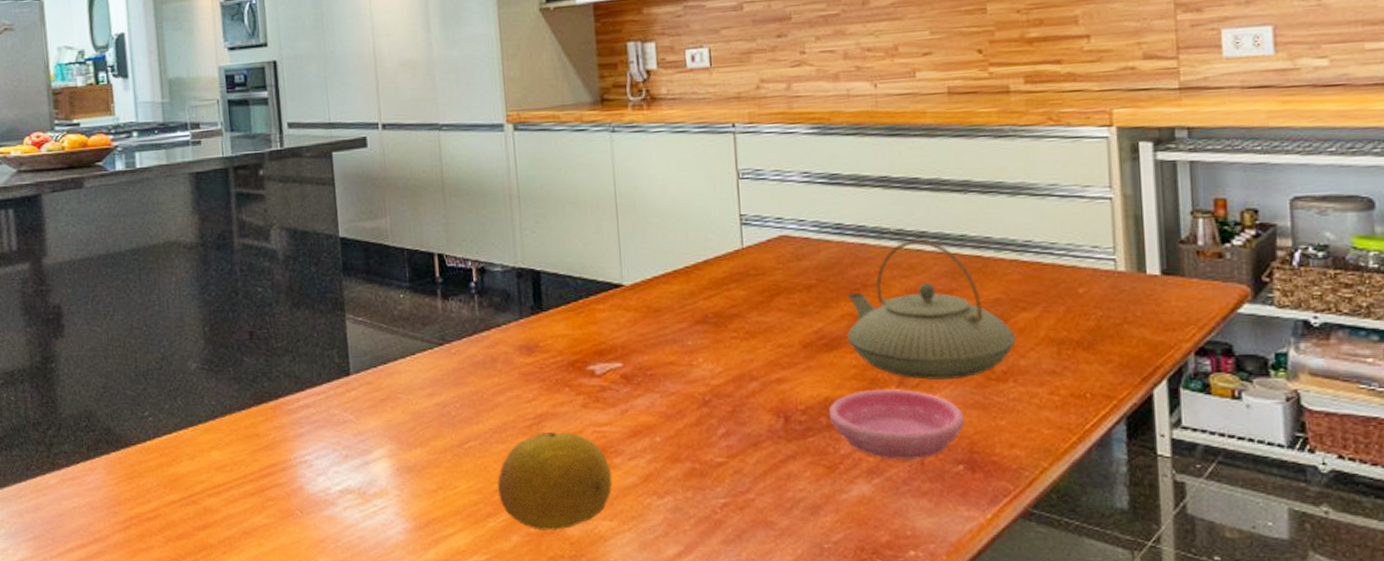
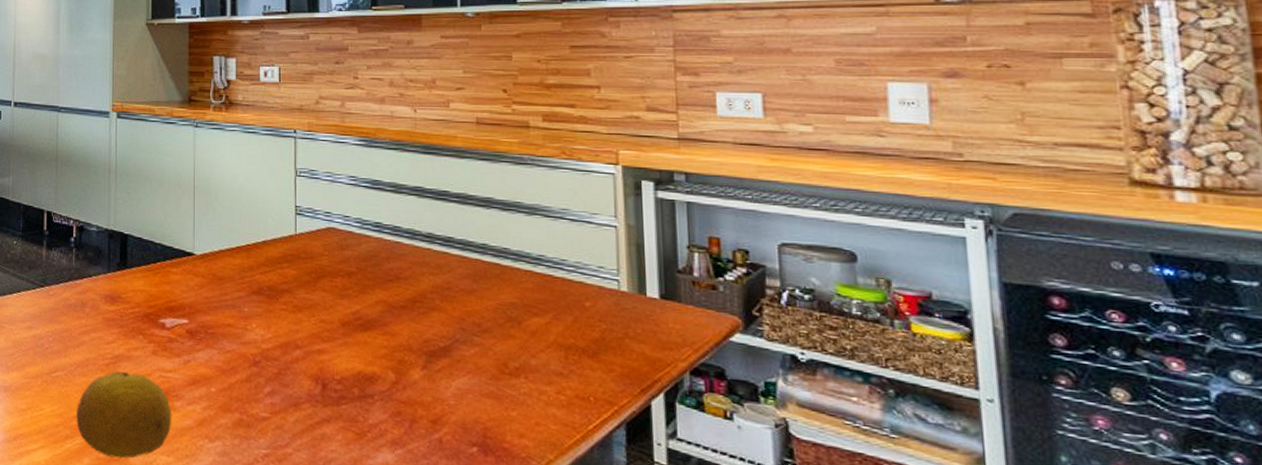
saucer: present [828,388,964,460] -> none [360,369,479,437]
teapot: present [847,239,1016,381] -> none [380,243,528,370]

